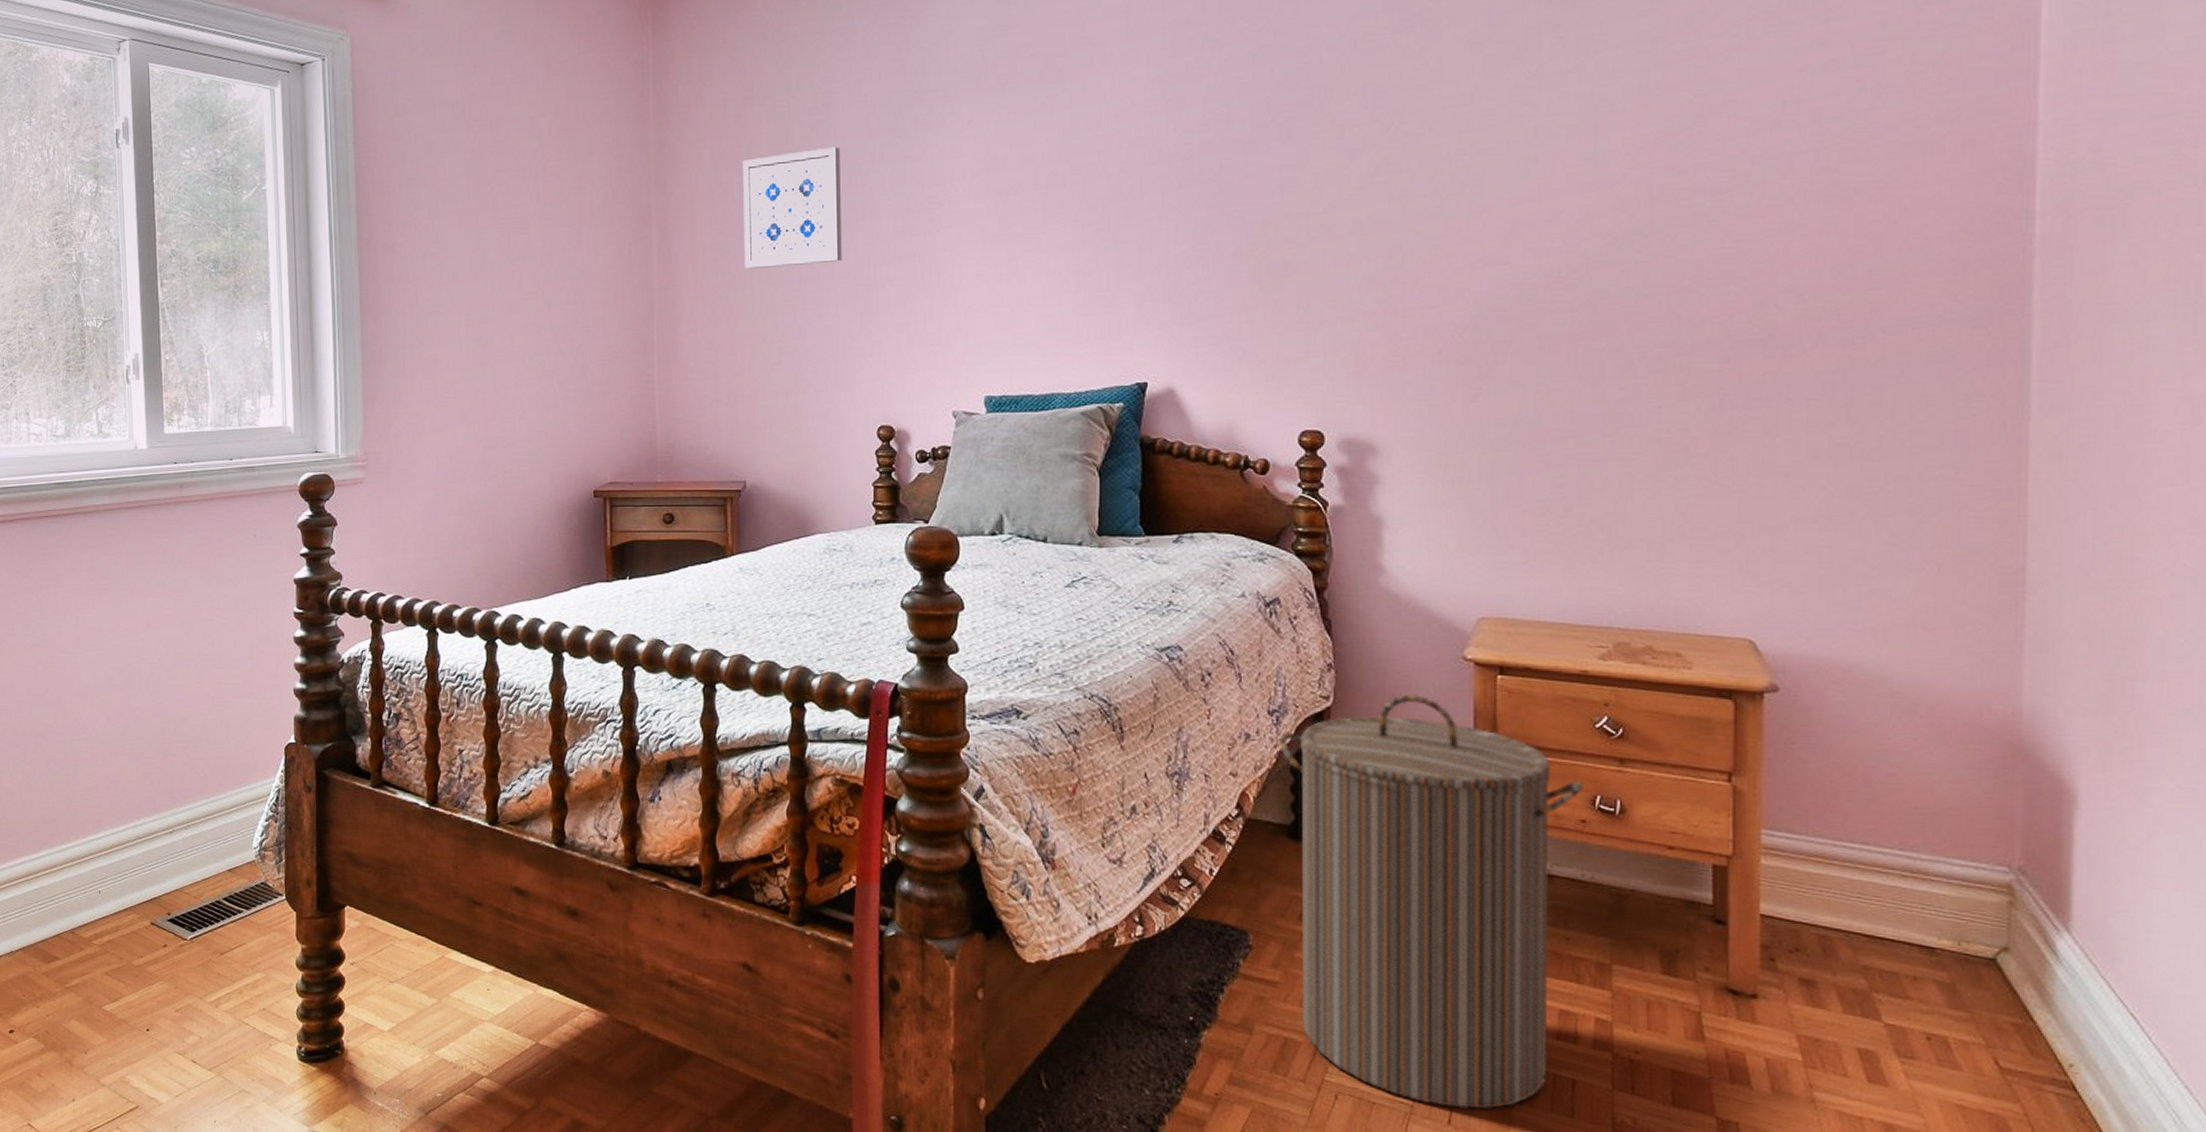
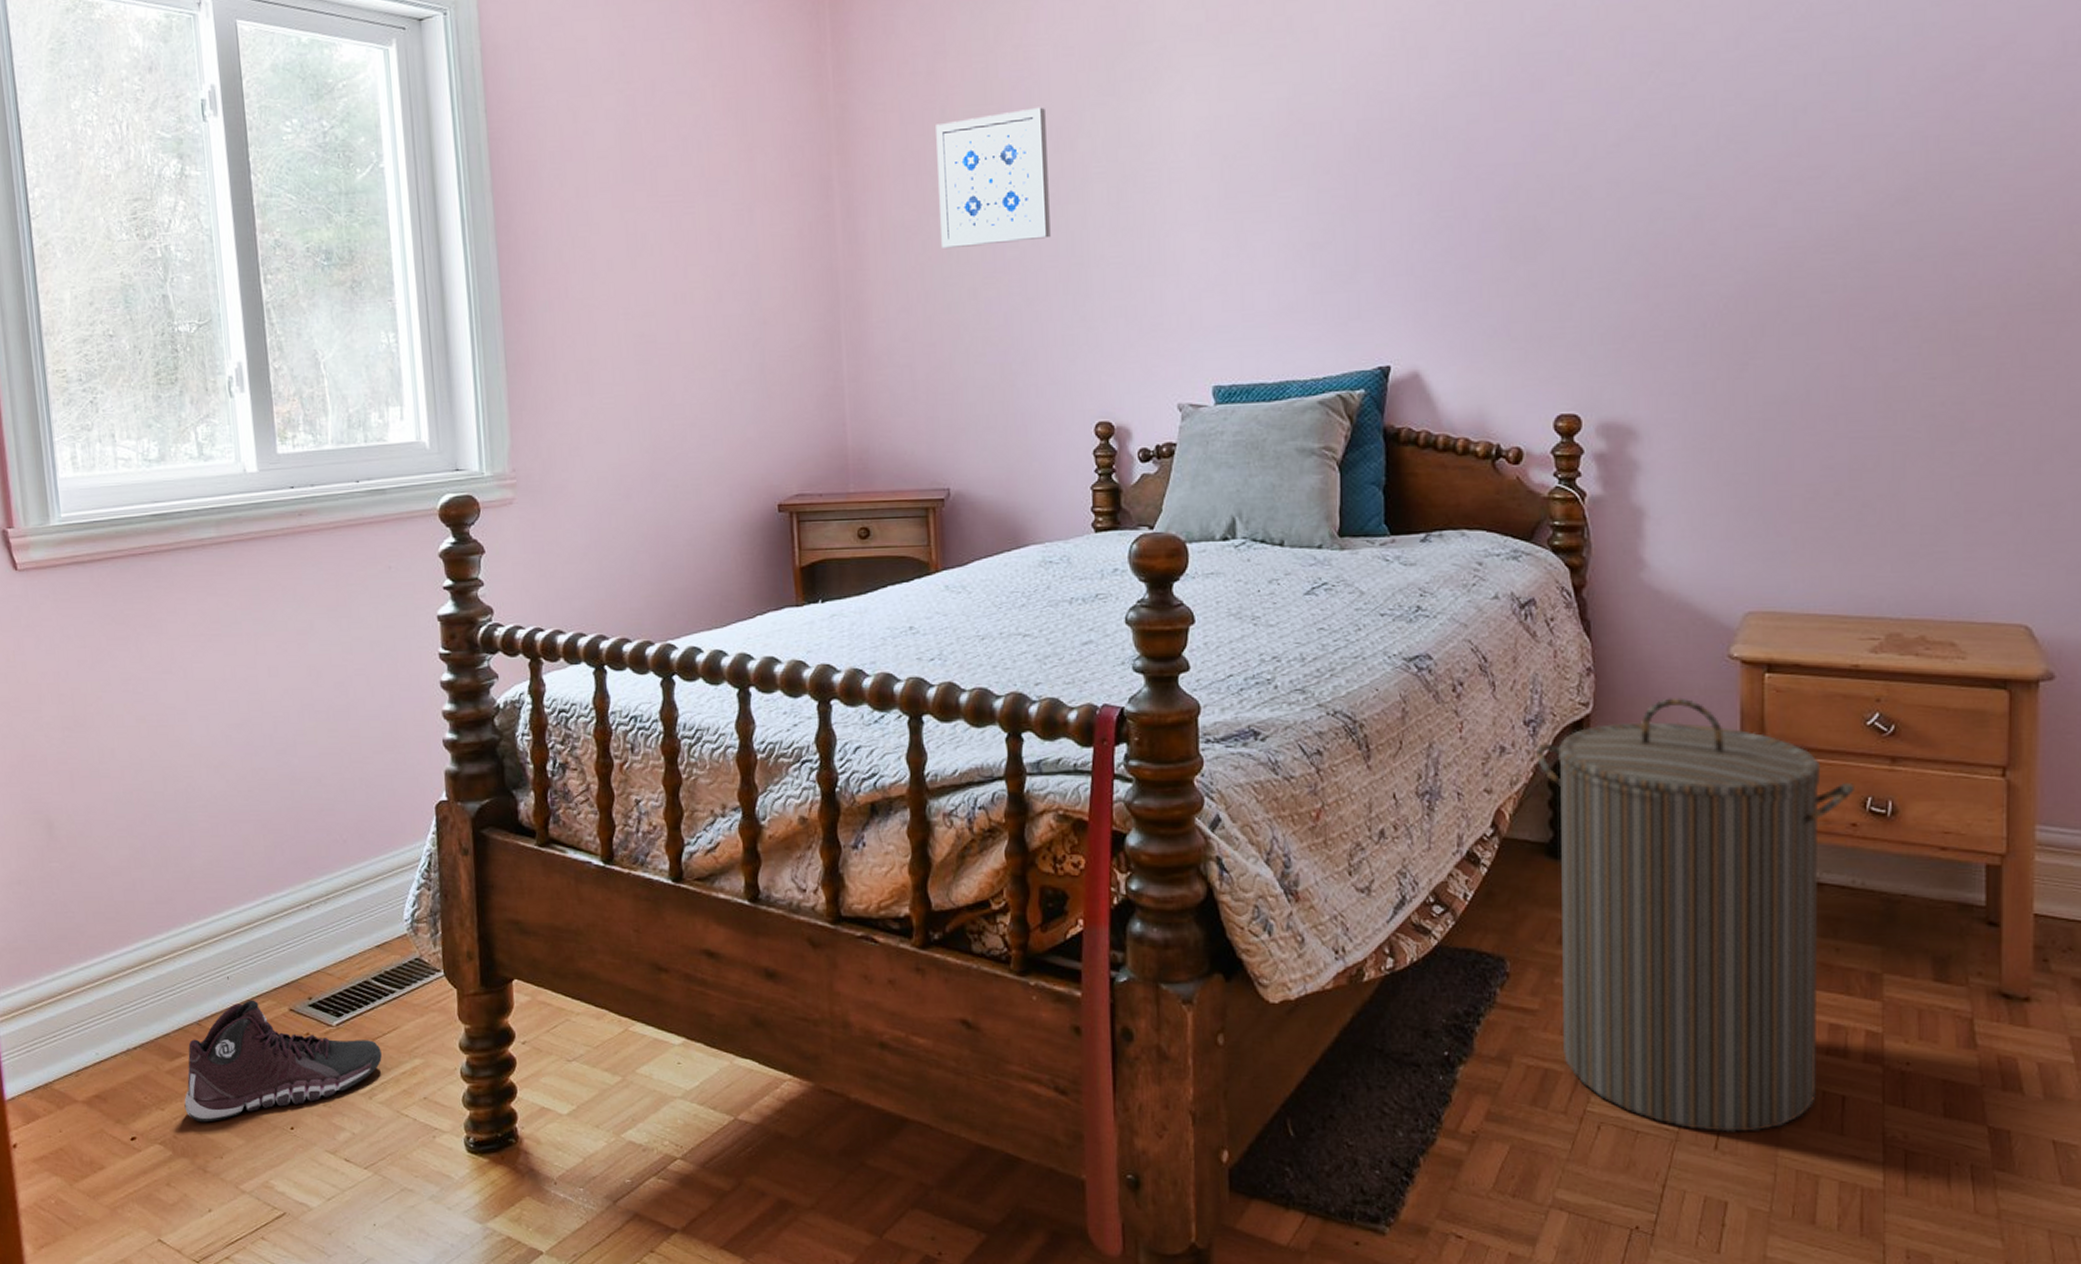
sneaker: none [56,912,228,1021] -> present [184,999,382,1123]

